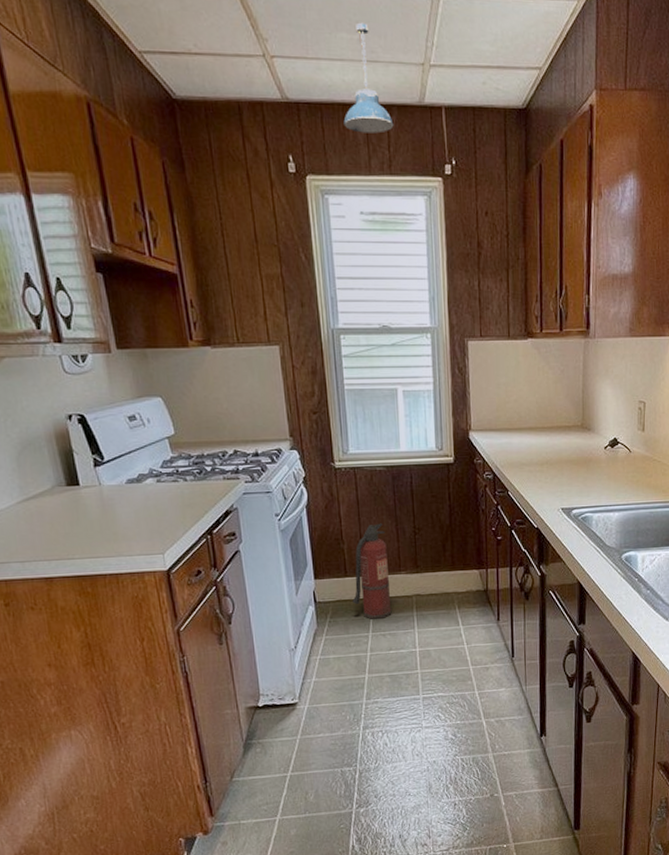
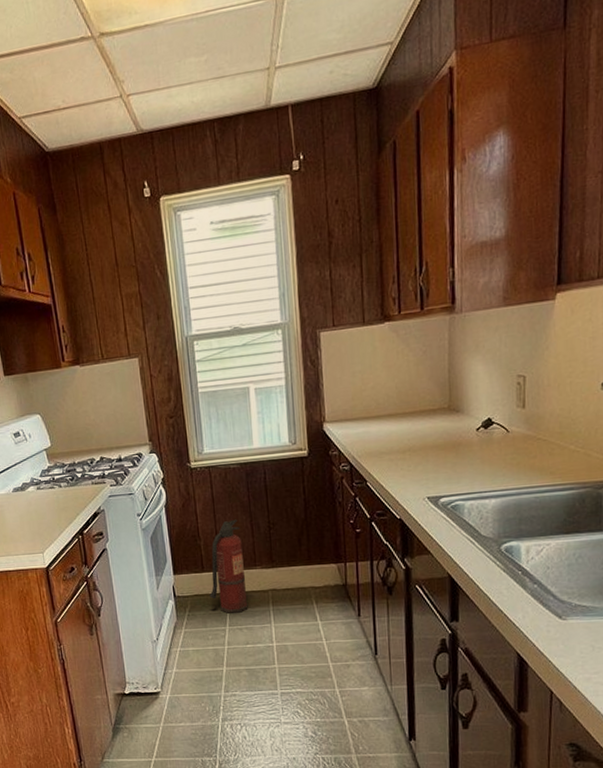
pendant light: present [343,22,394,134] -> none [193,43,241,148]

